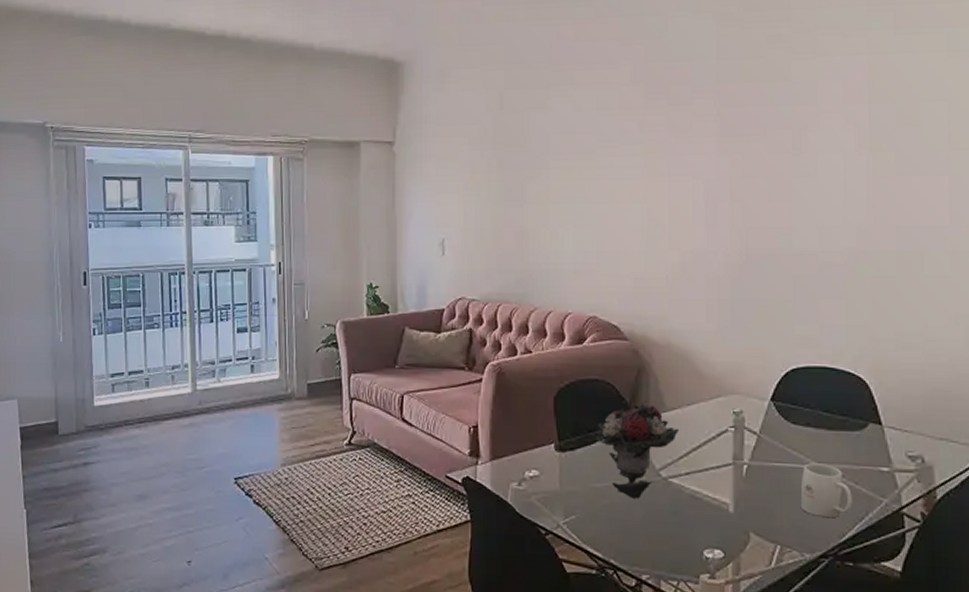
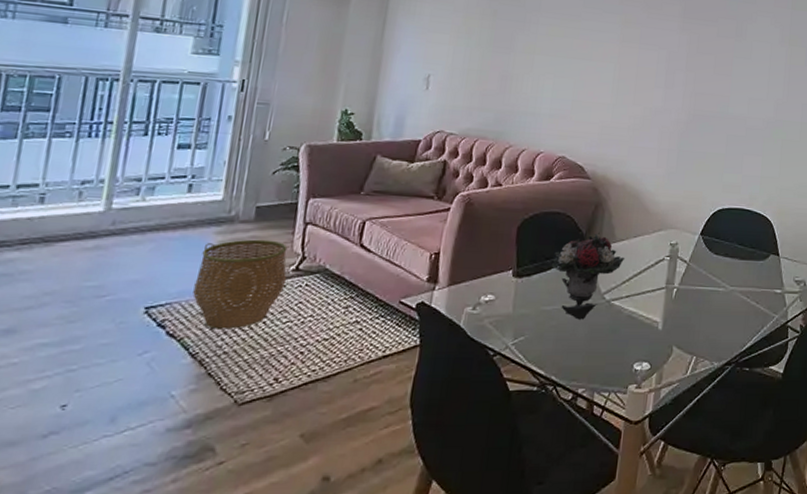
basket: none [269,415,343,500] -> present [193,239,288,329]
mug: present [800,463,852,519] -> none [714,286,753,332]

